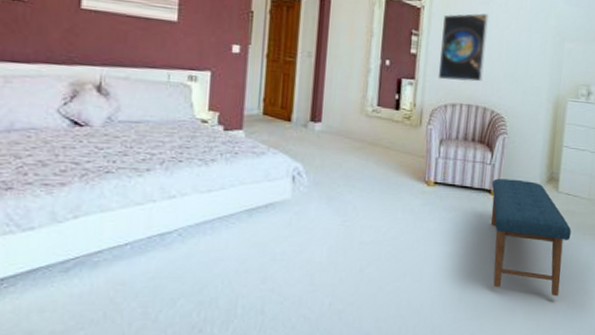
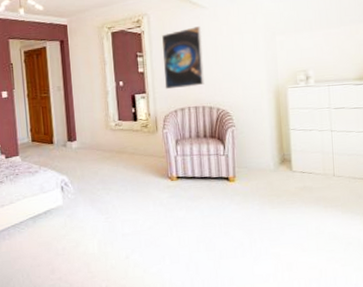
bench: present [490,178,571,297] -> none [228,165,312,267]

